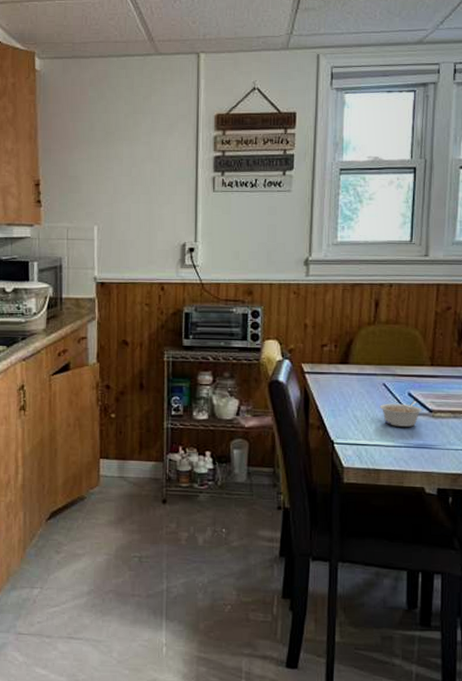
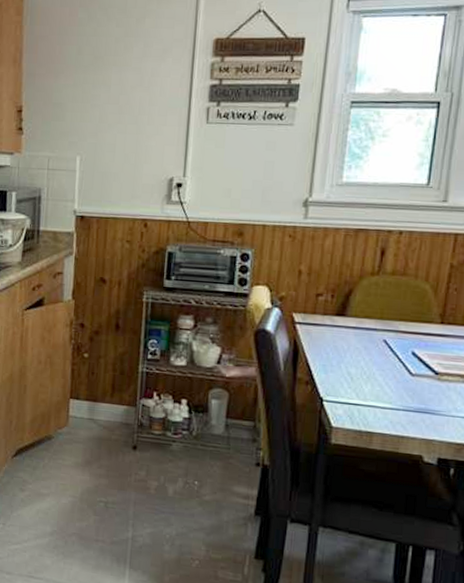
legume: present [380,400,423,427] -> none [378,360,428,389]

